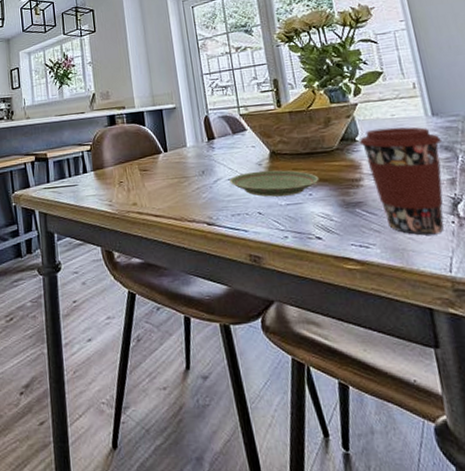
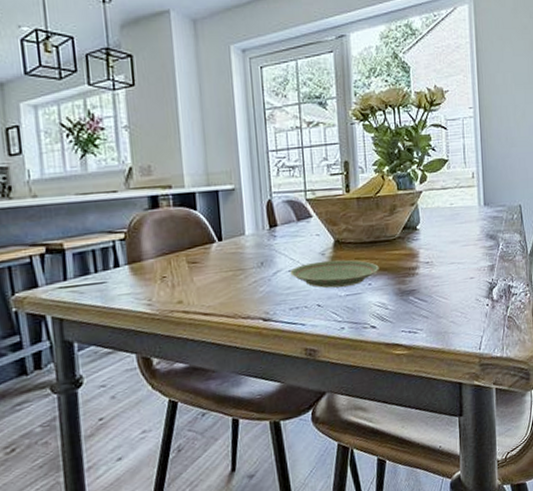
coffee cup: present [359,127,444,236] -> none [419,216,489,318]

